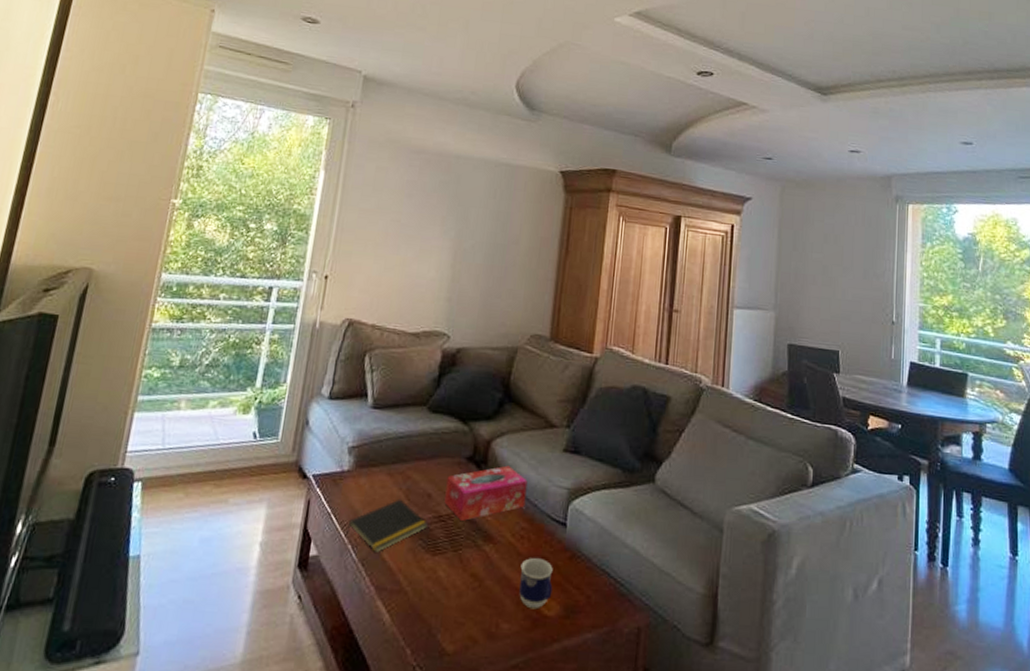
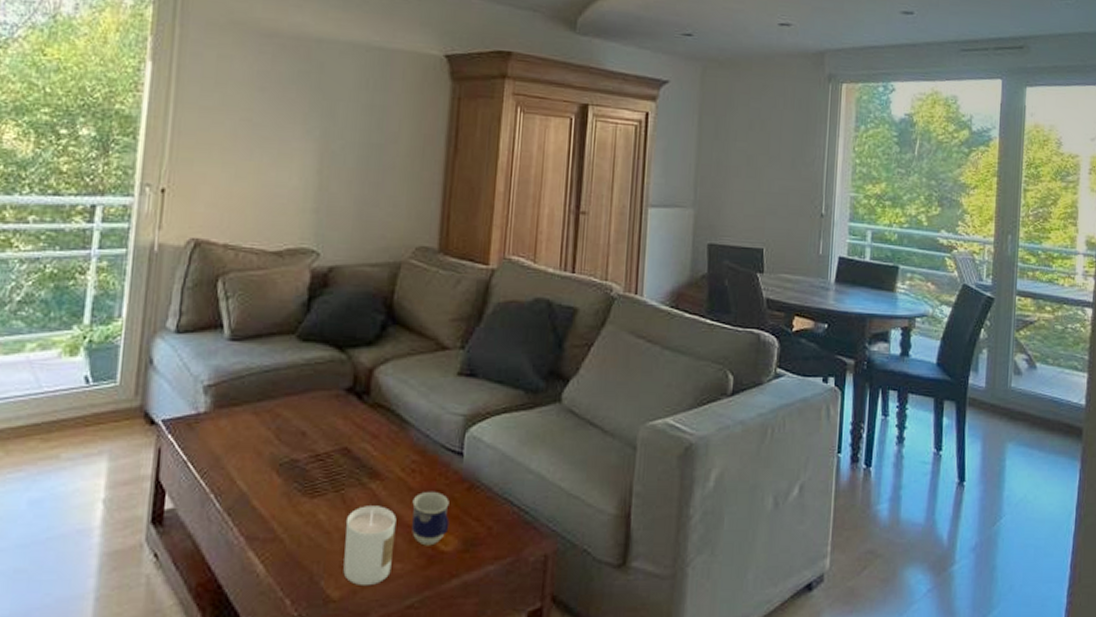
notepad: present [346,499,428,554] -> none [207,439,303,501]
tissue box: present [444,465,528,522] -> none [322,394,418,460]
candle: none [457,566,506,643] -> present [343,506,397,587]

